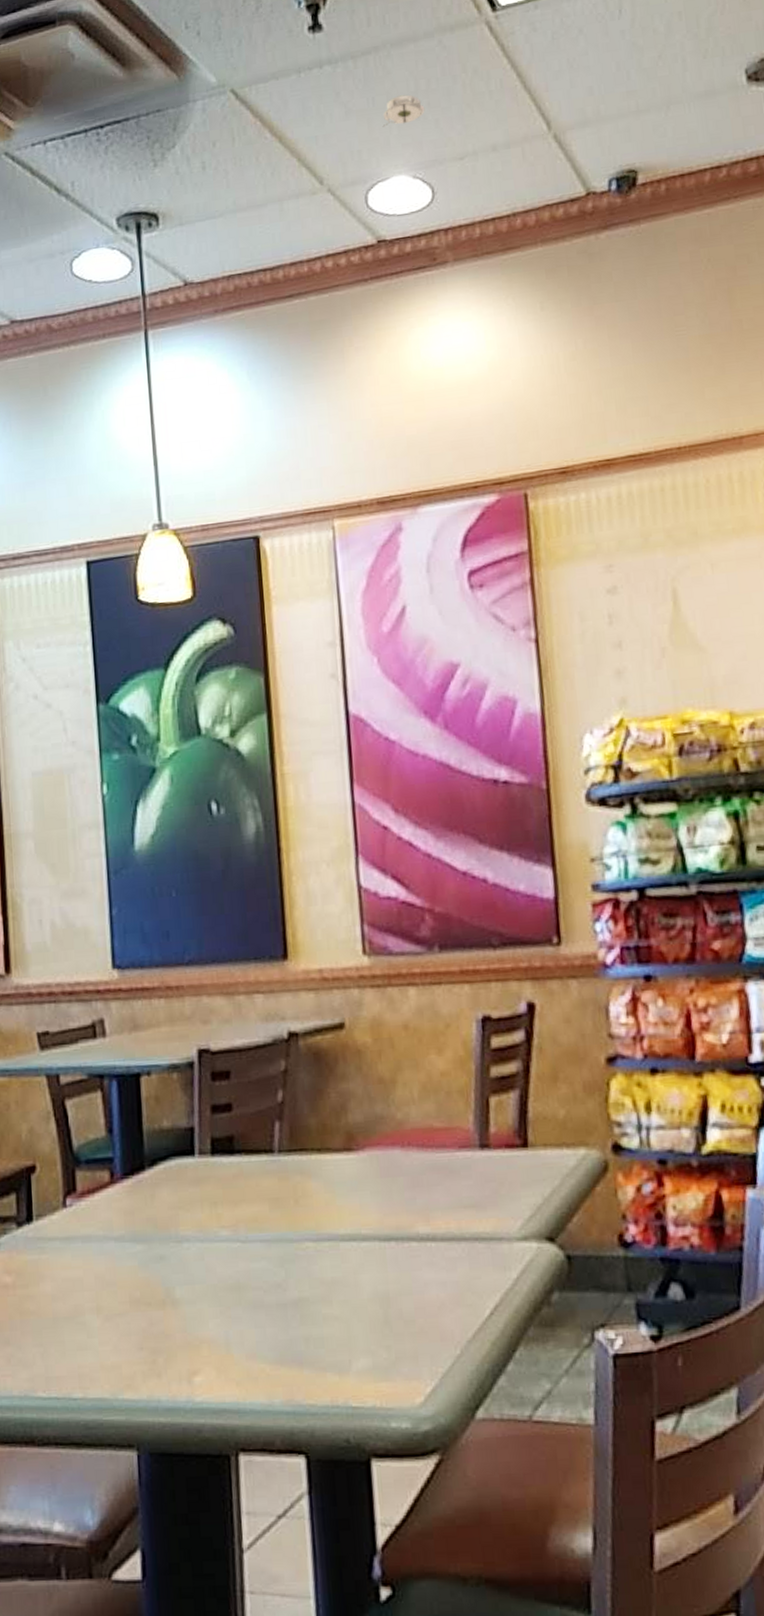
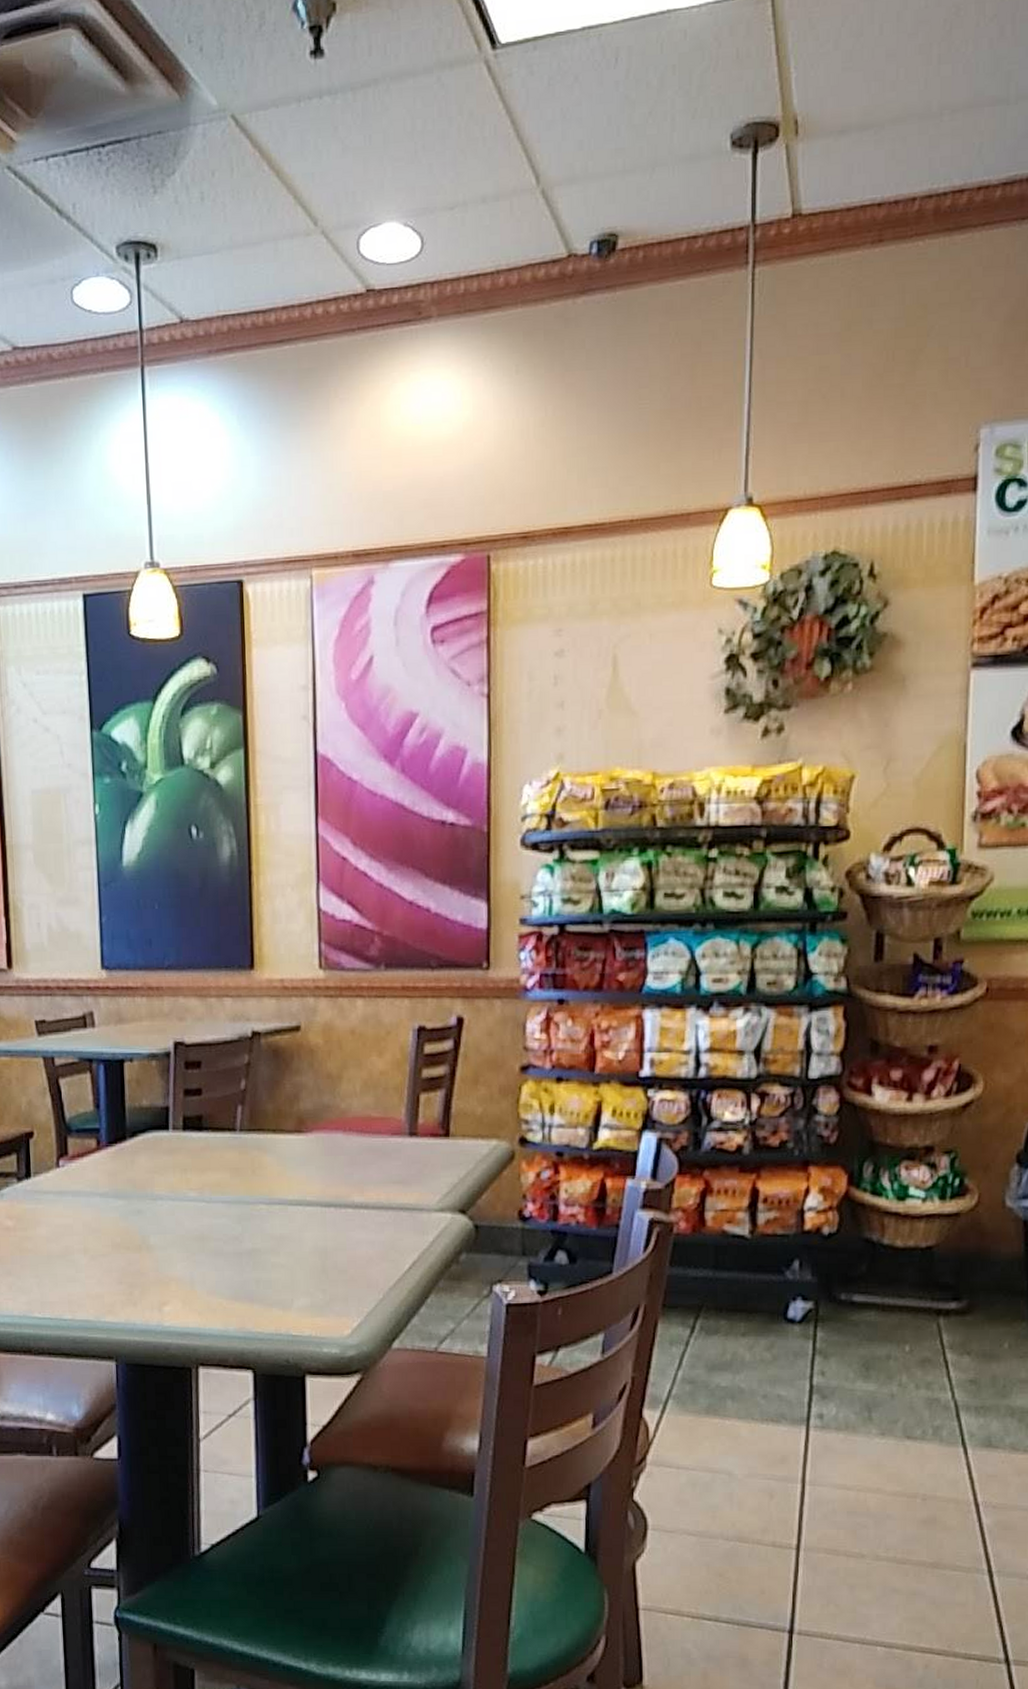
smoke detector: present [382,94,425,127] -> none [377,134,420,168]

